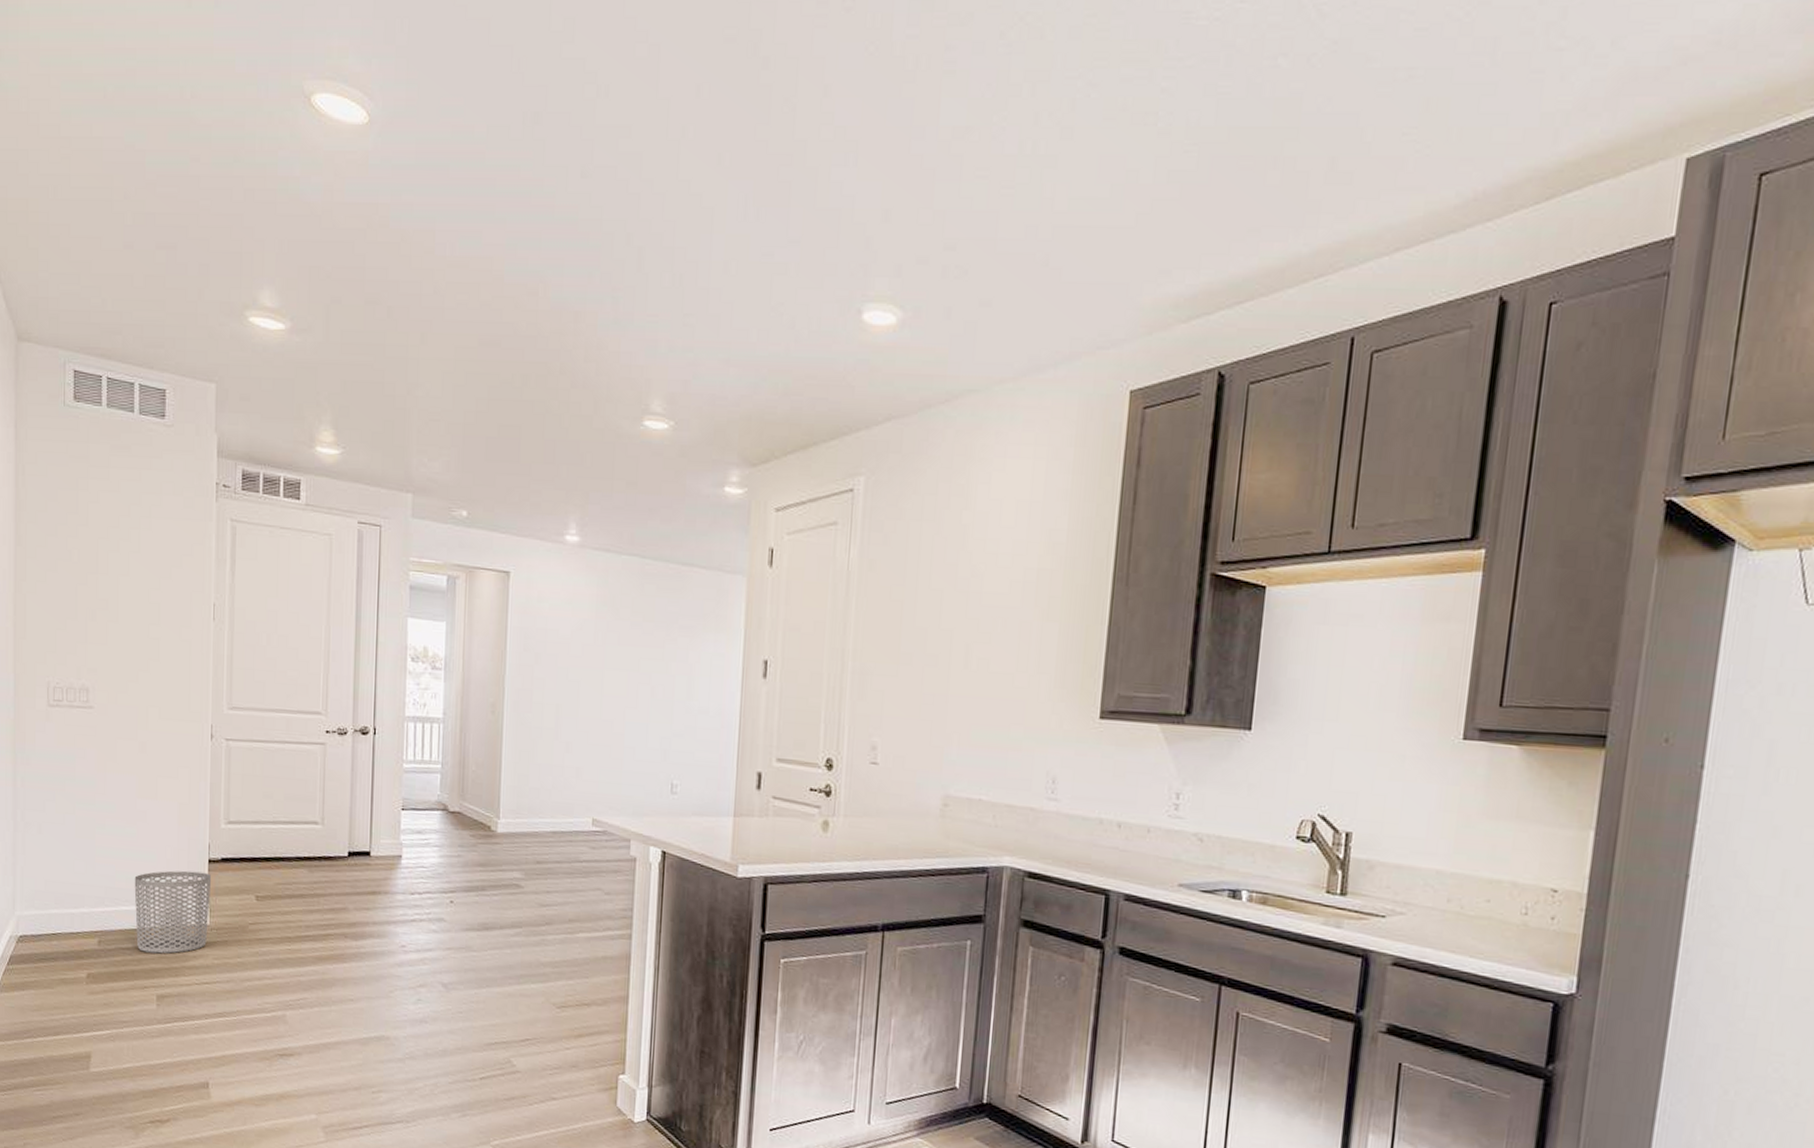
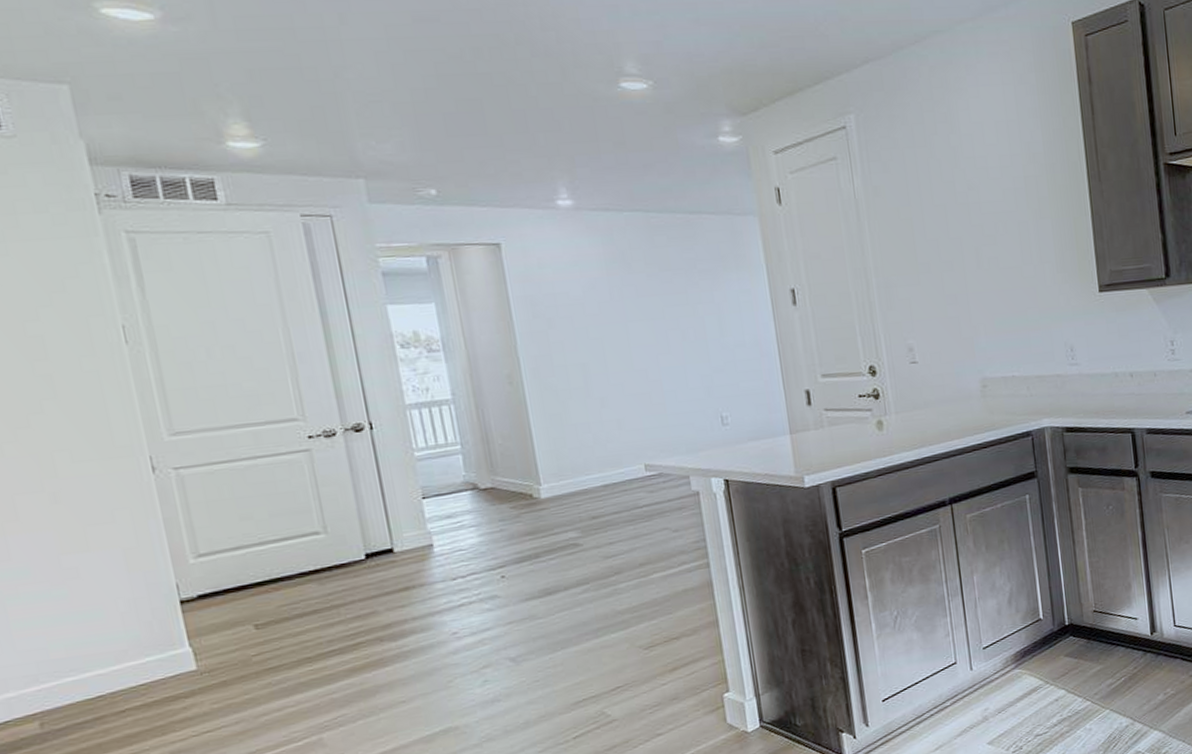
waste bin: present [134,870,212,954] -> none [77,615,198,720]

